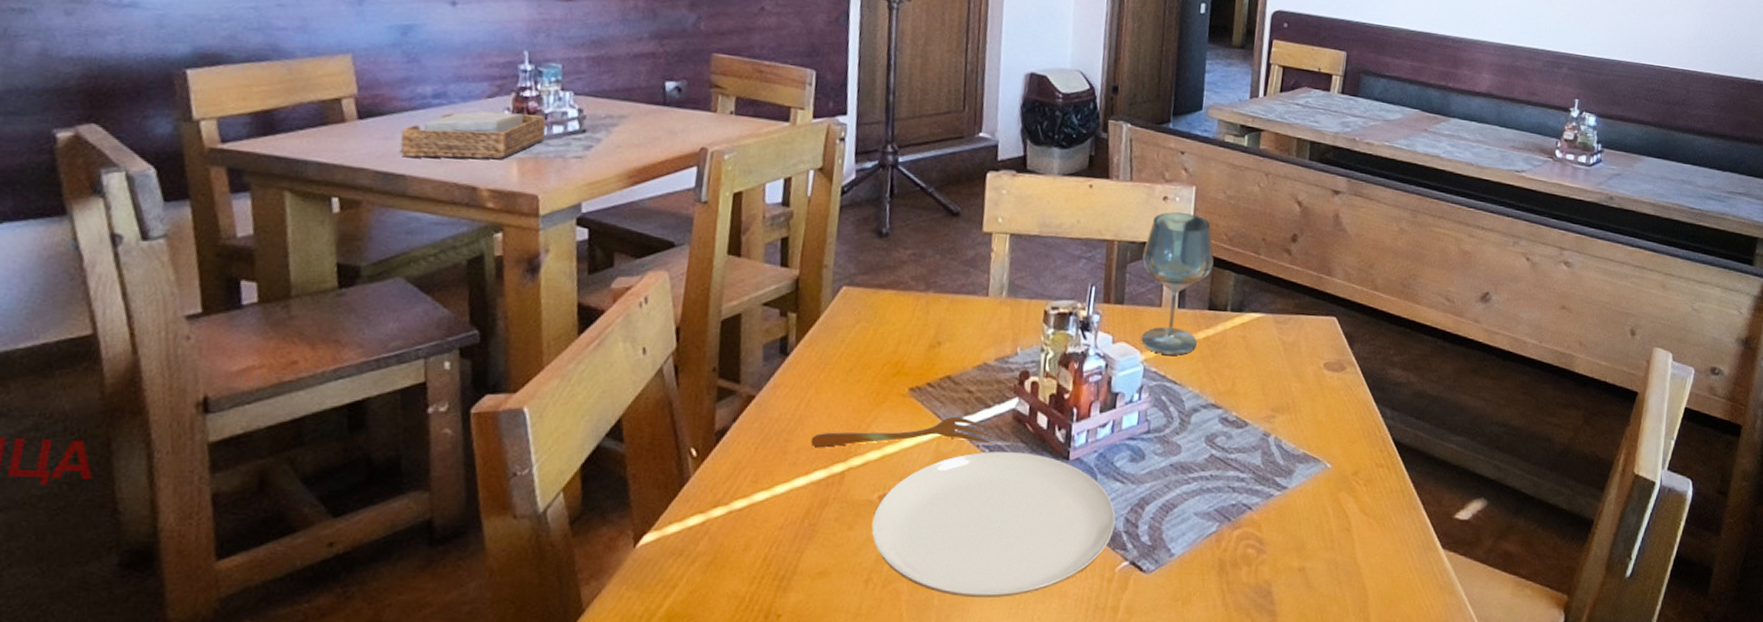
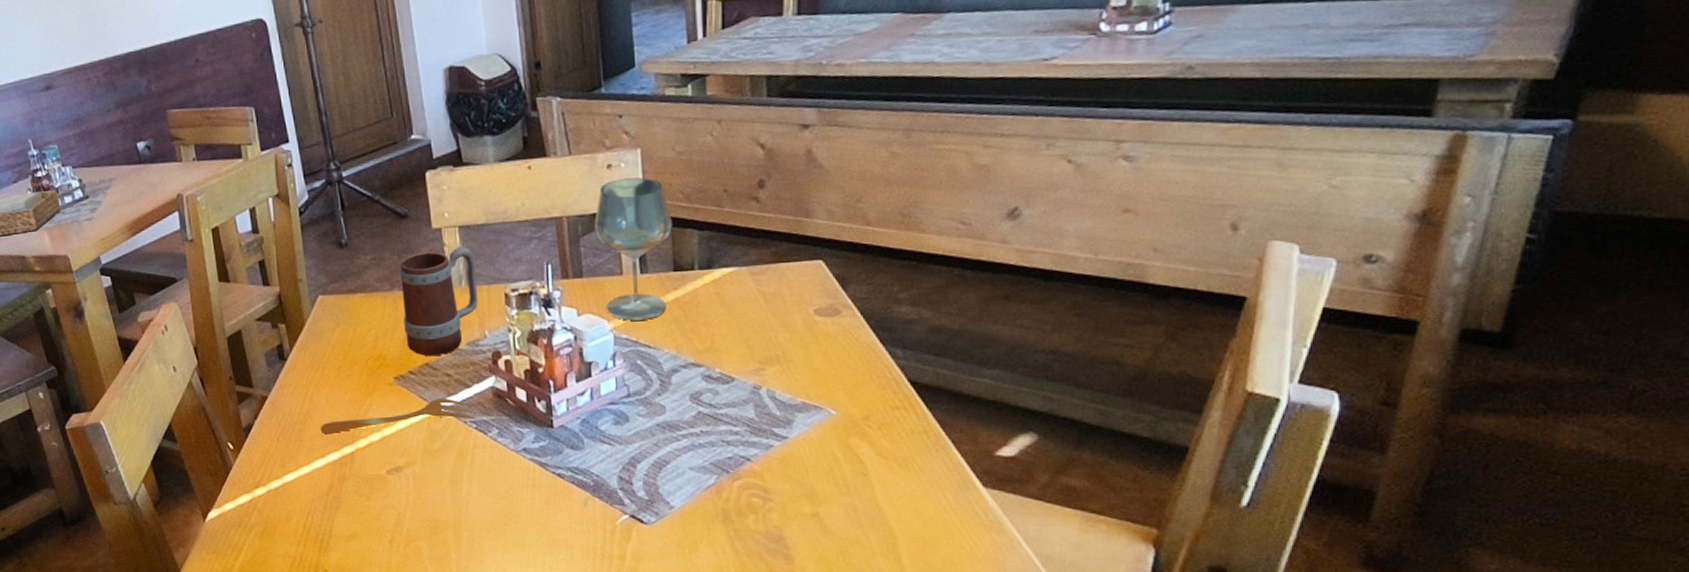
plate: present [871,451,1116,599] -> none [385,424,609,552]
beer mug: none [931,255,1022,369] -> present [400,246,479,357]

